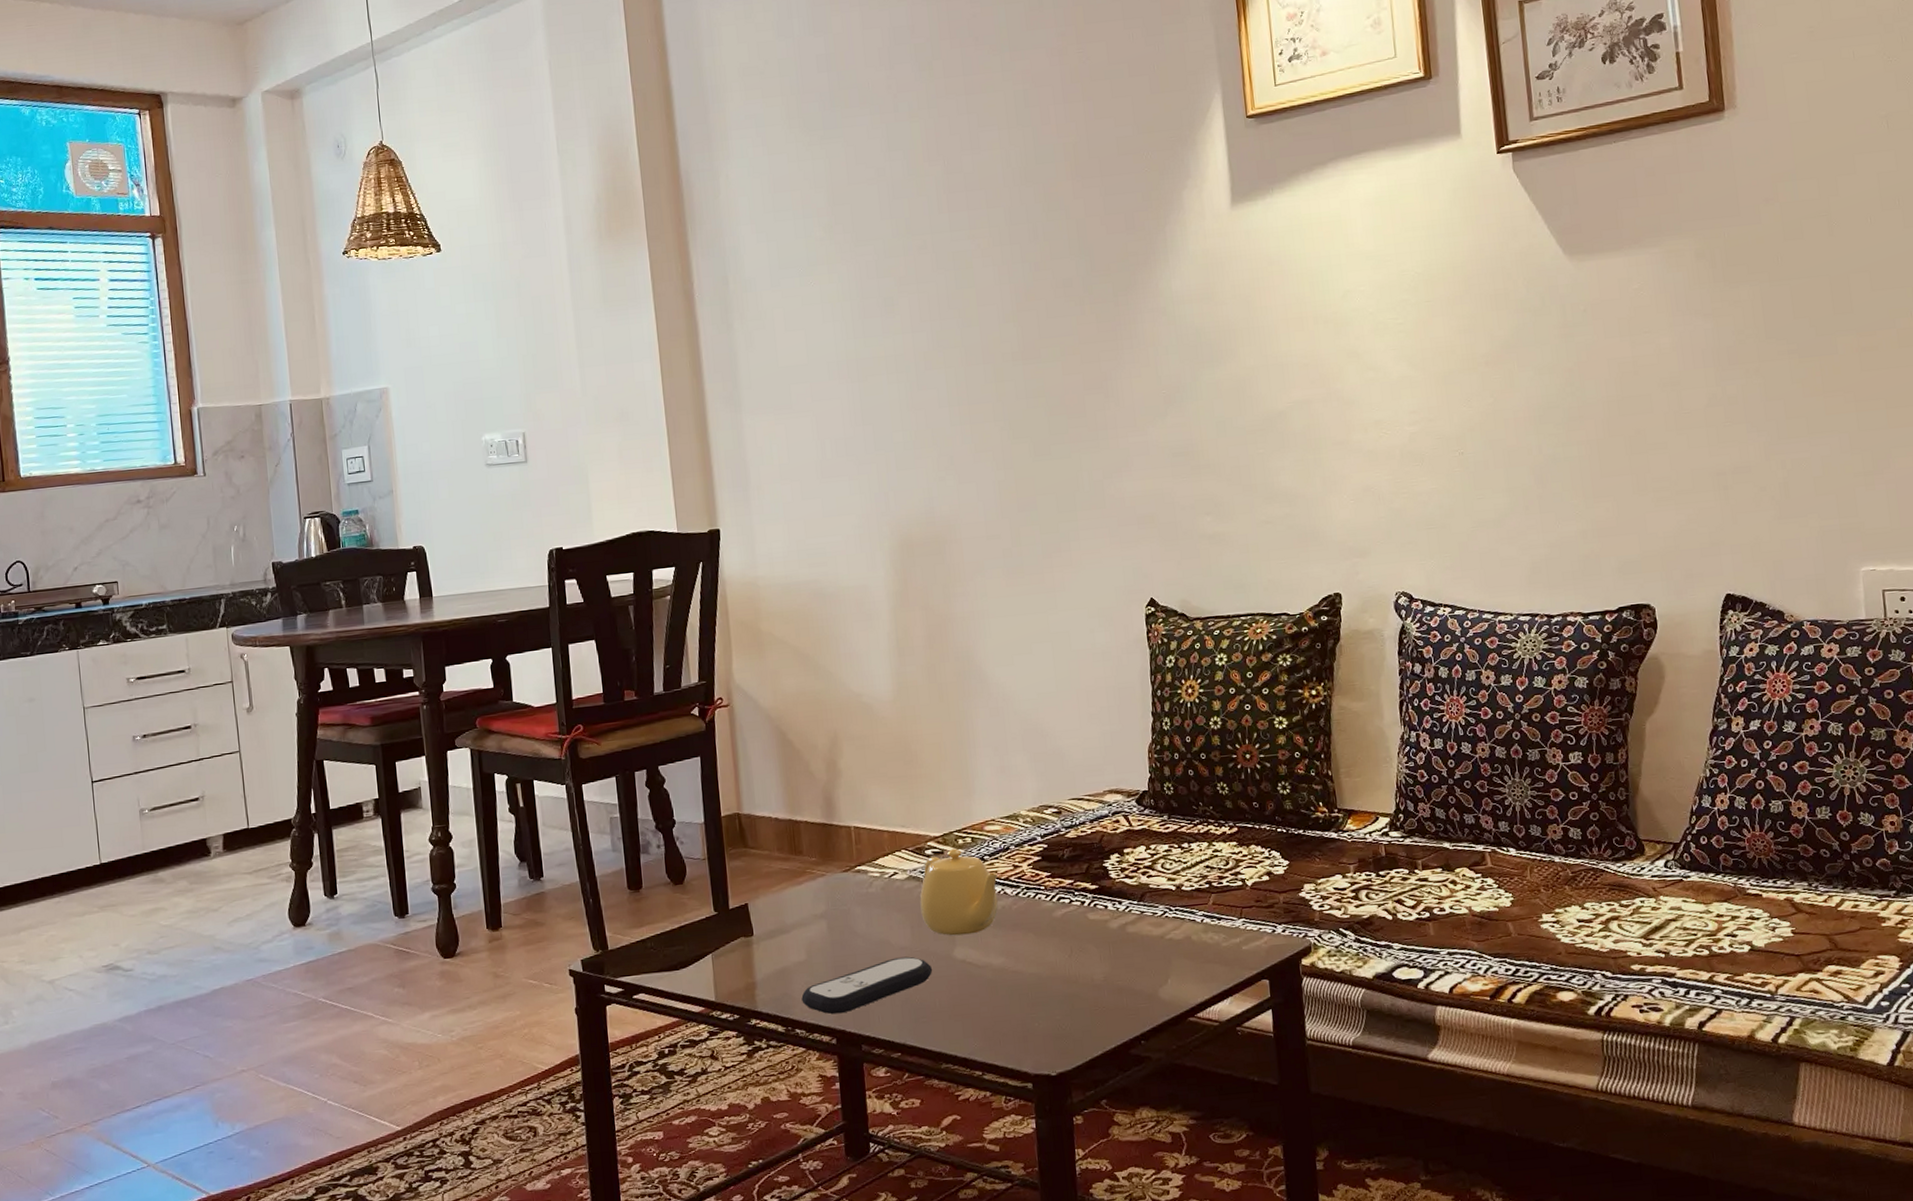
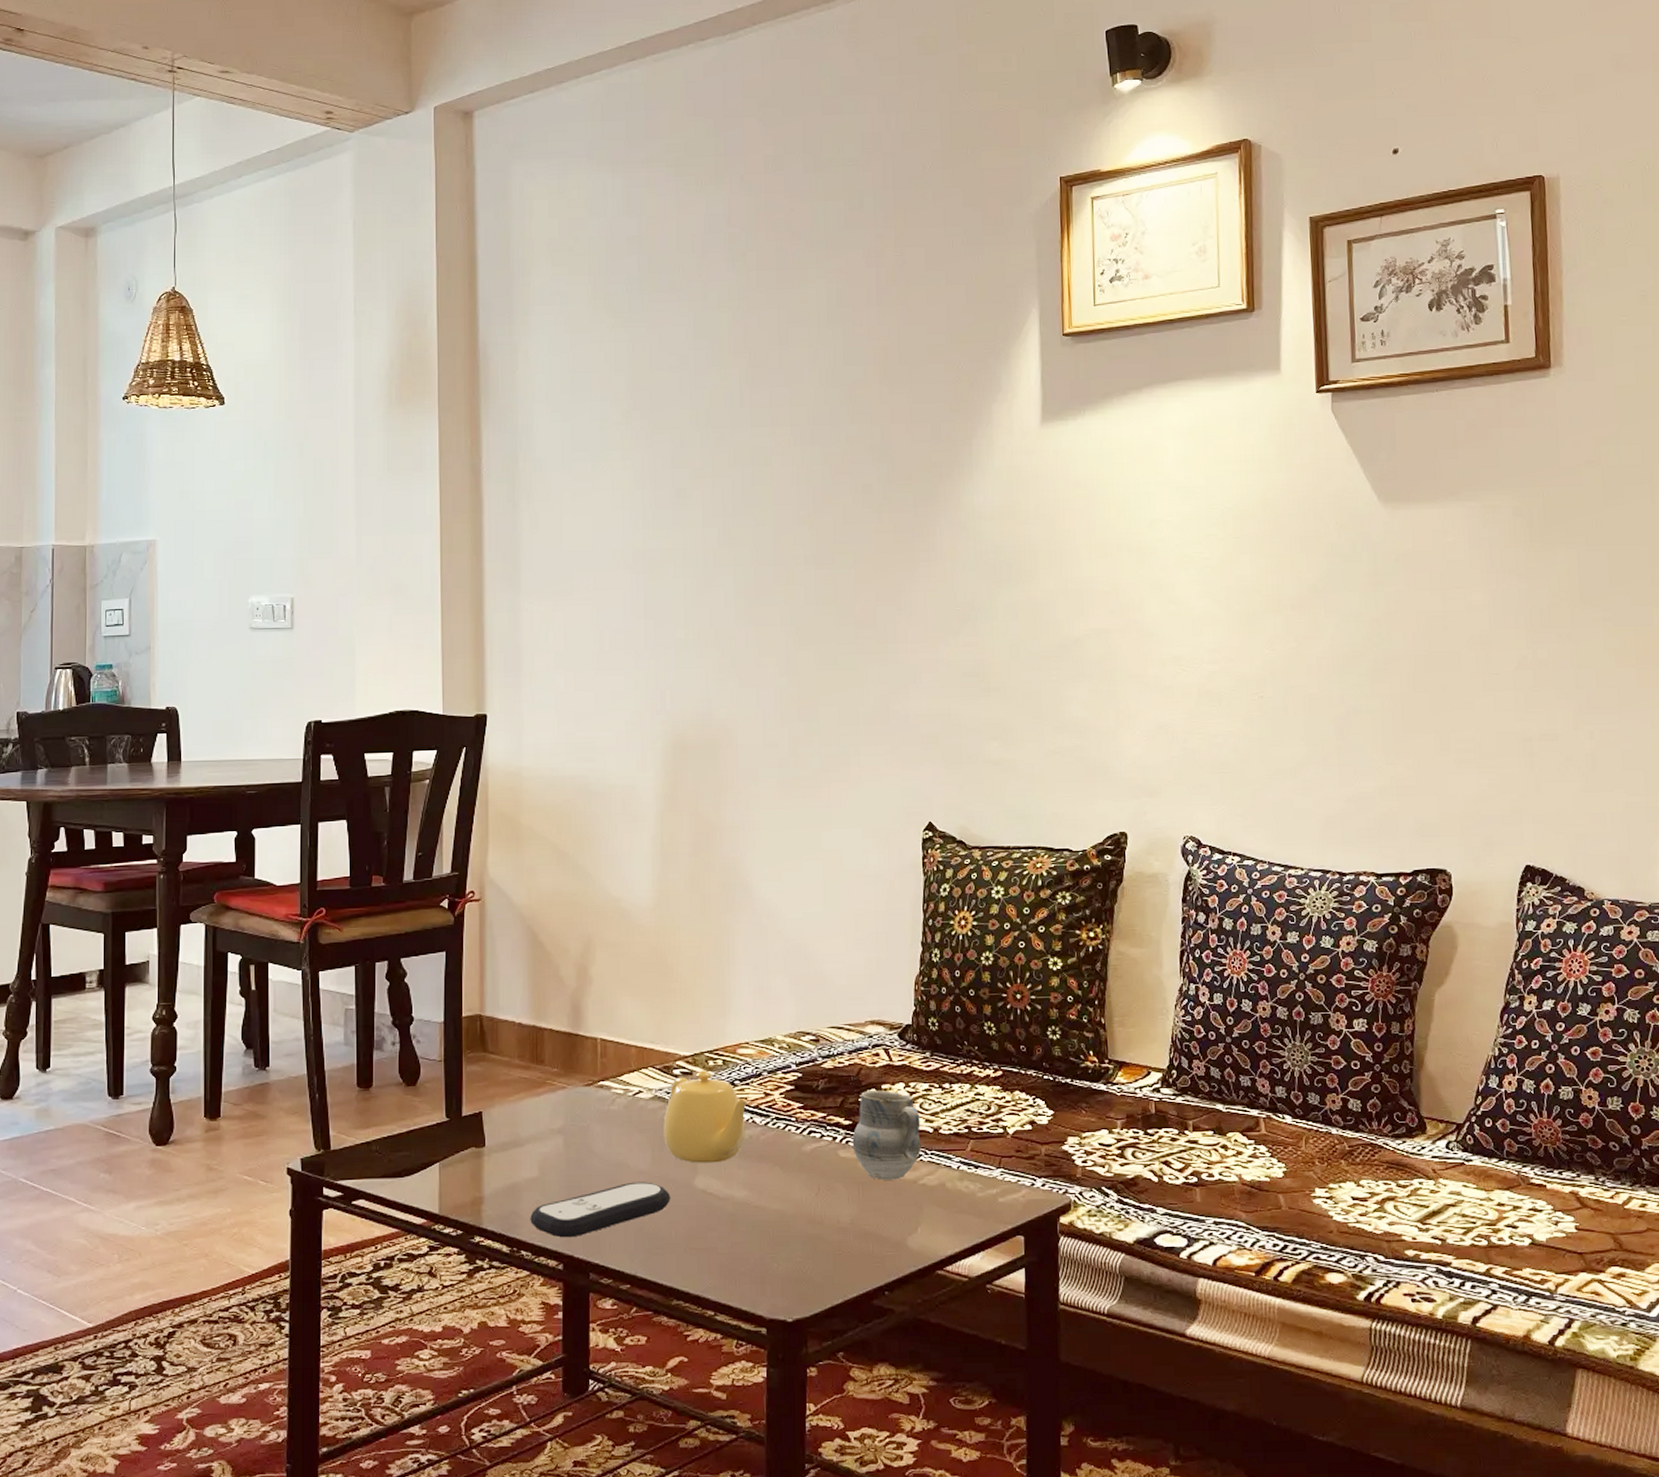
cup: none [1099,854,1166,938] -> present [852,1090,921,1180]

